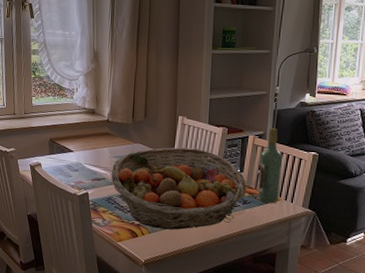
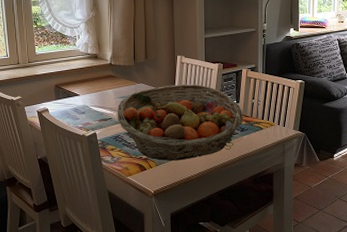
wine bottle: present [257,127,283,204] -> none [253,60,274,129]

